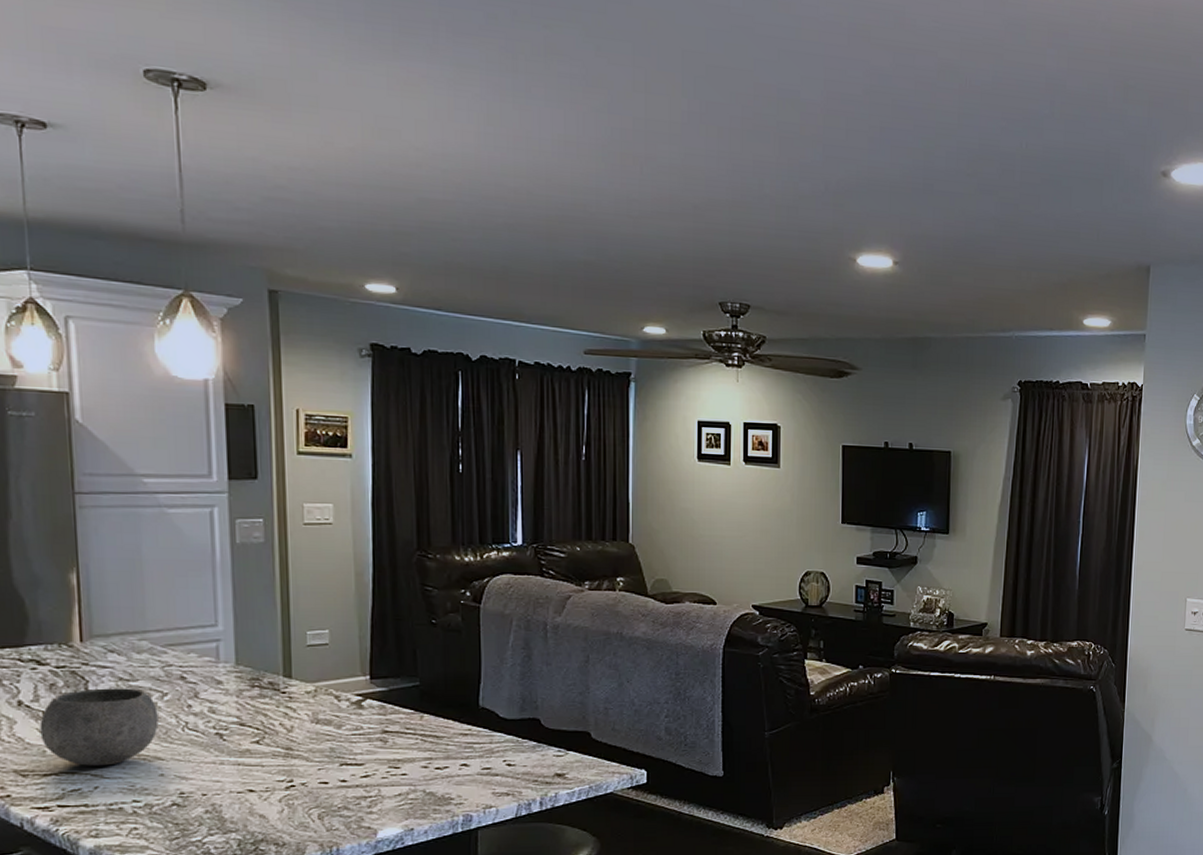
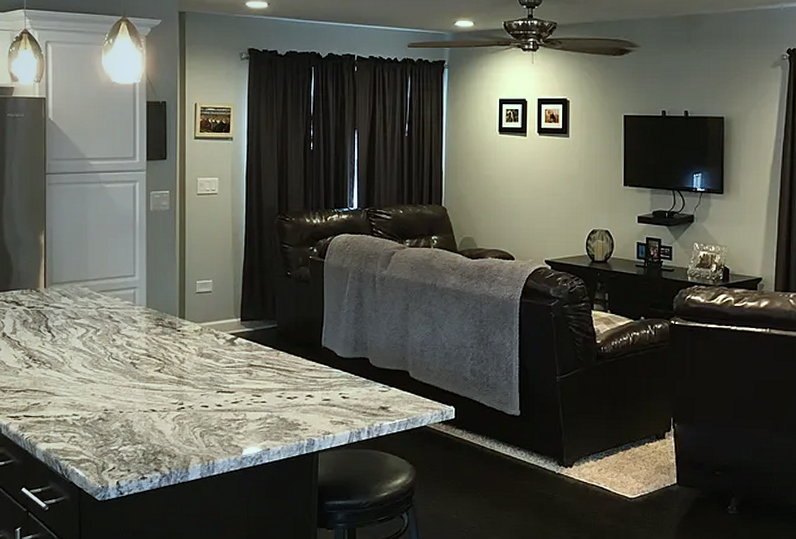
bowl: present [39,688,159,766] -> none [15,324,93,386]

